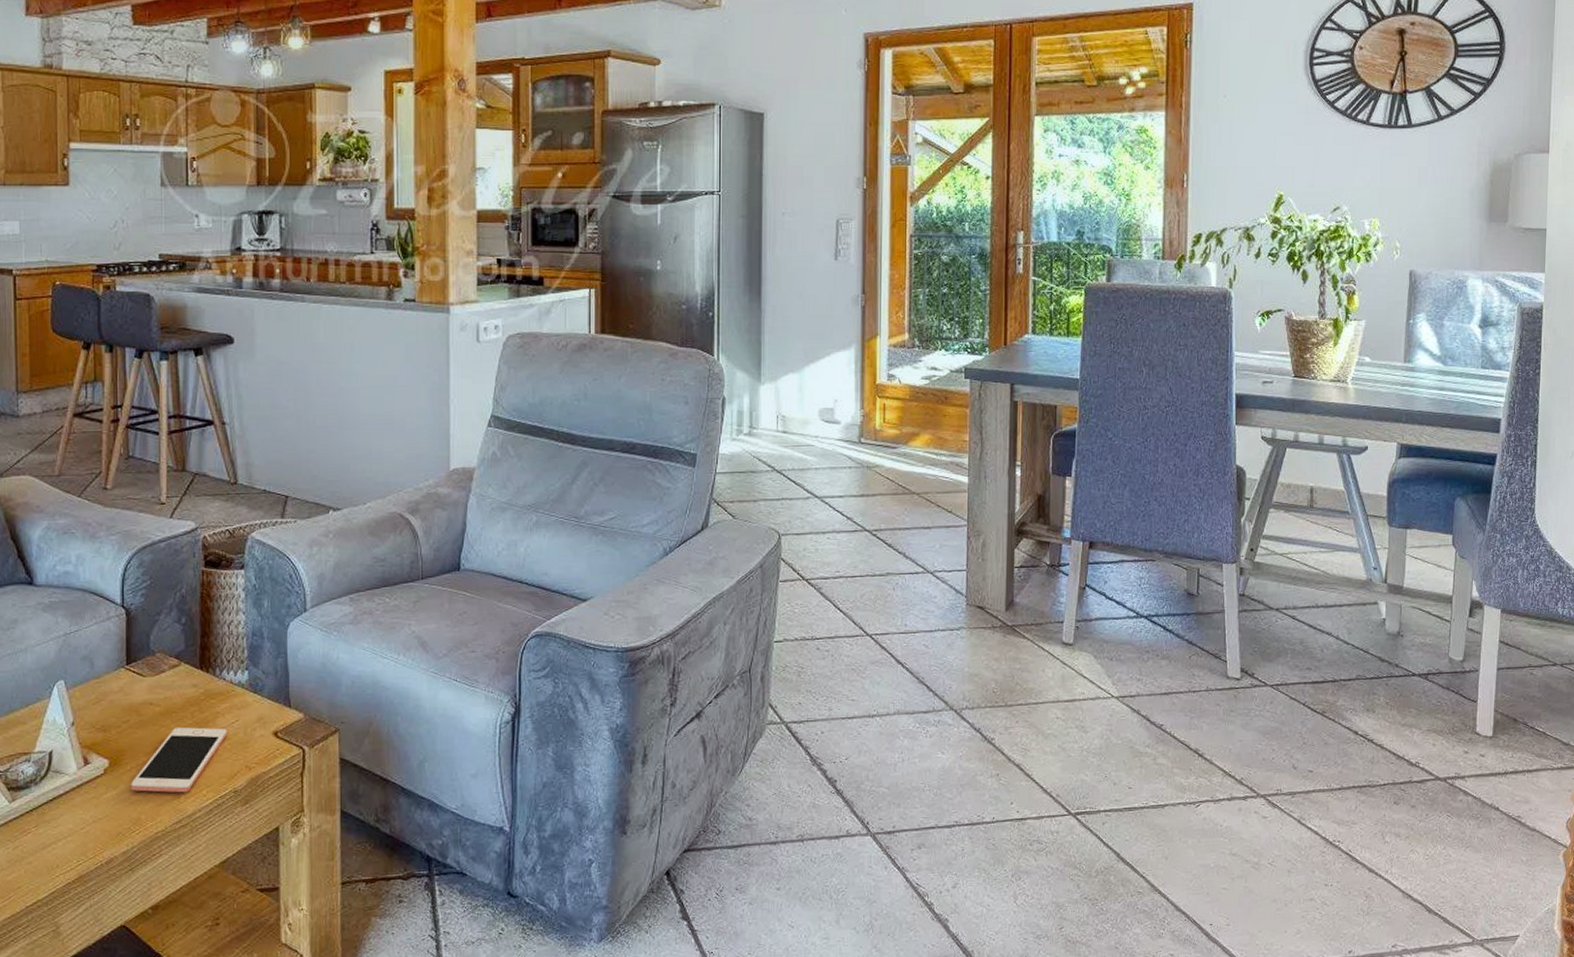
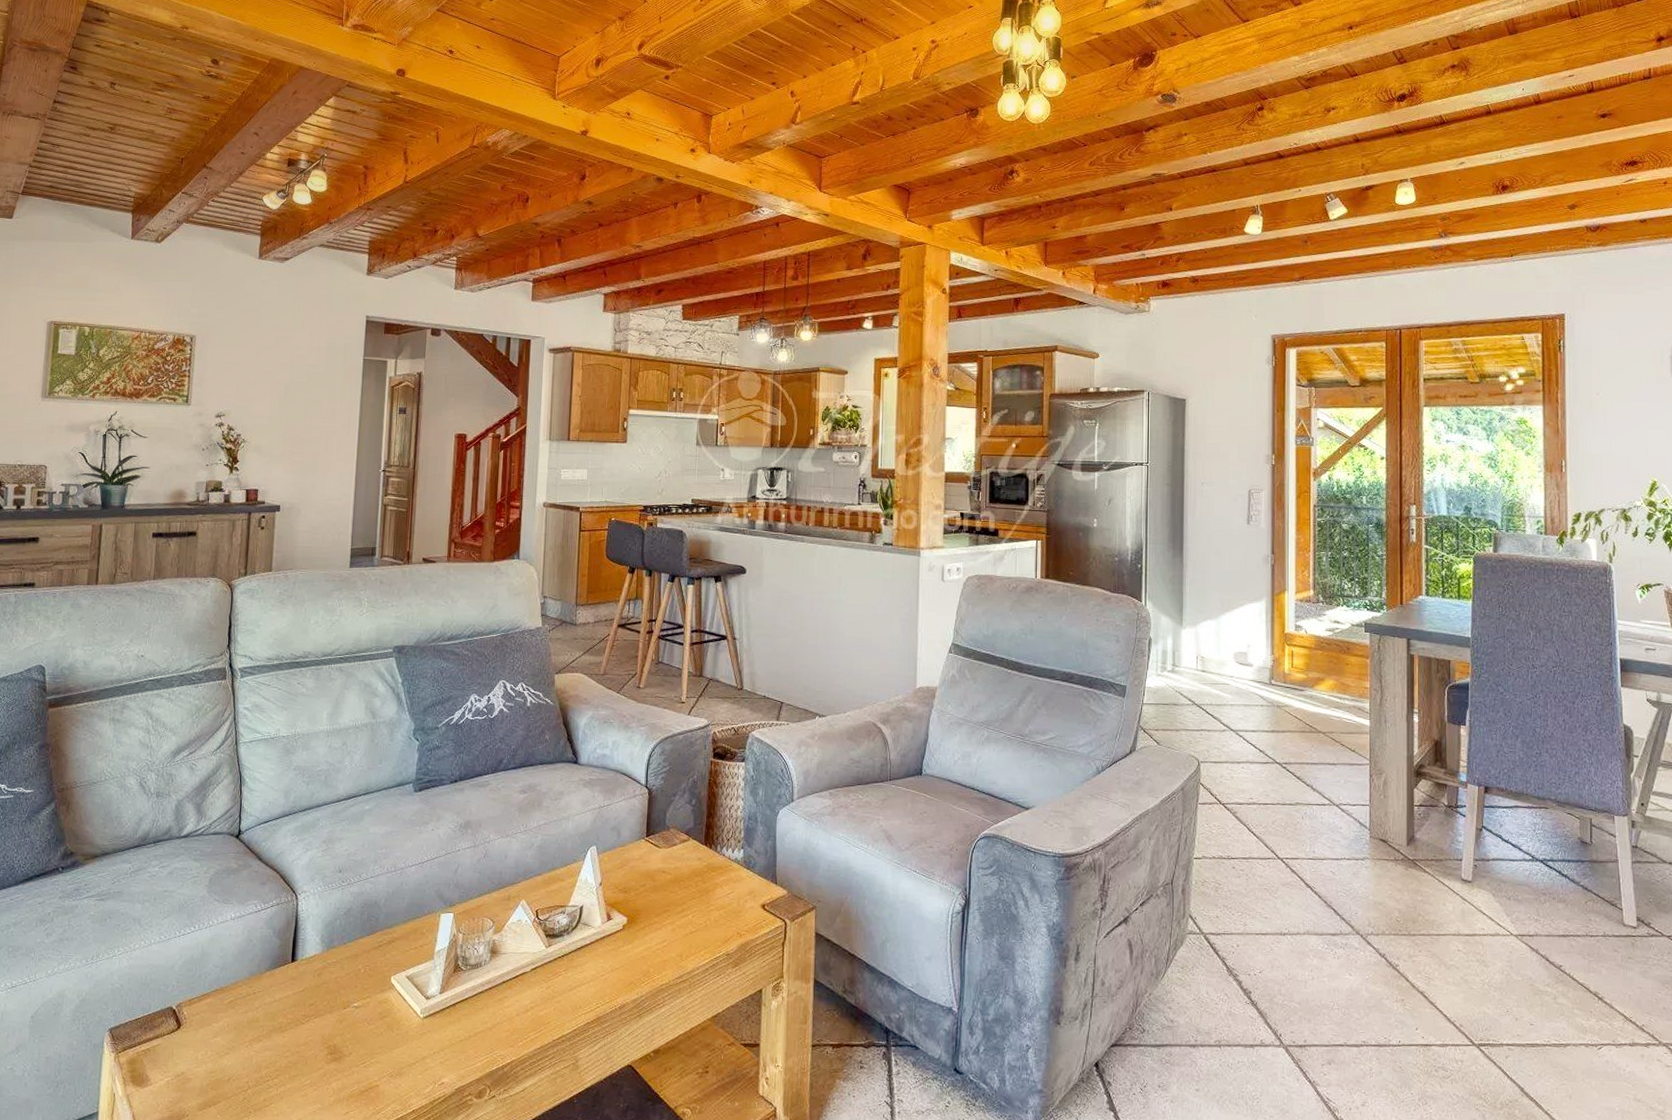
cell phone: present [131,727,227,793] -> none [643,893,724,952]

